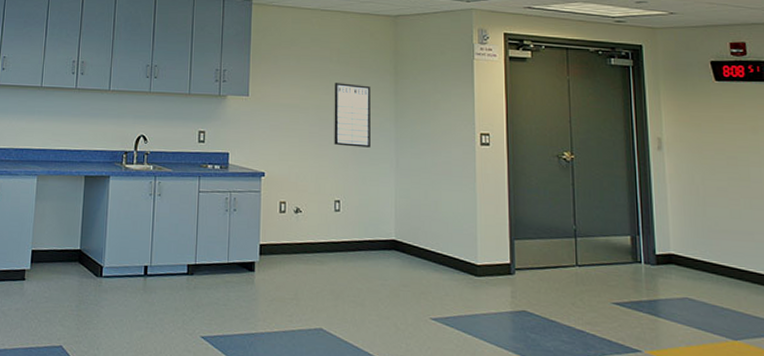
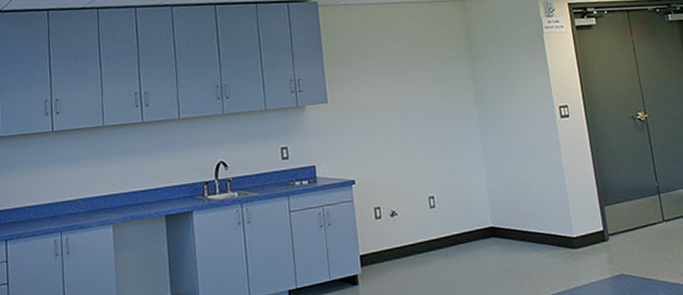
writing board: present [334,83,371,148] -> none [412,74,456,141]

